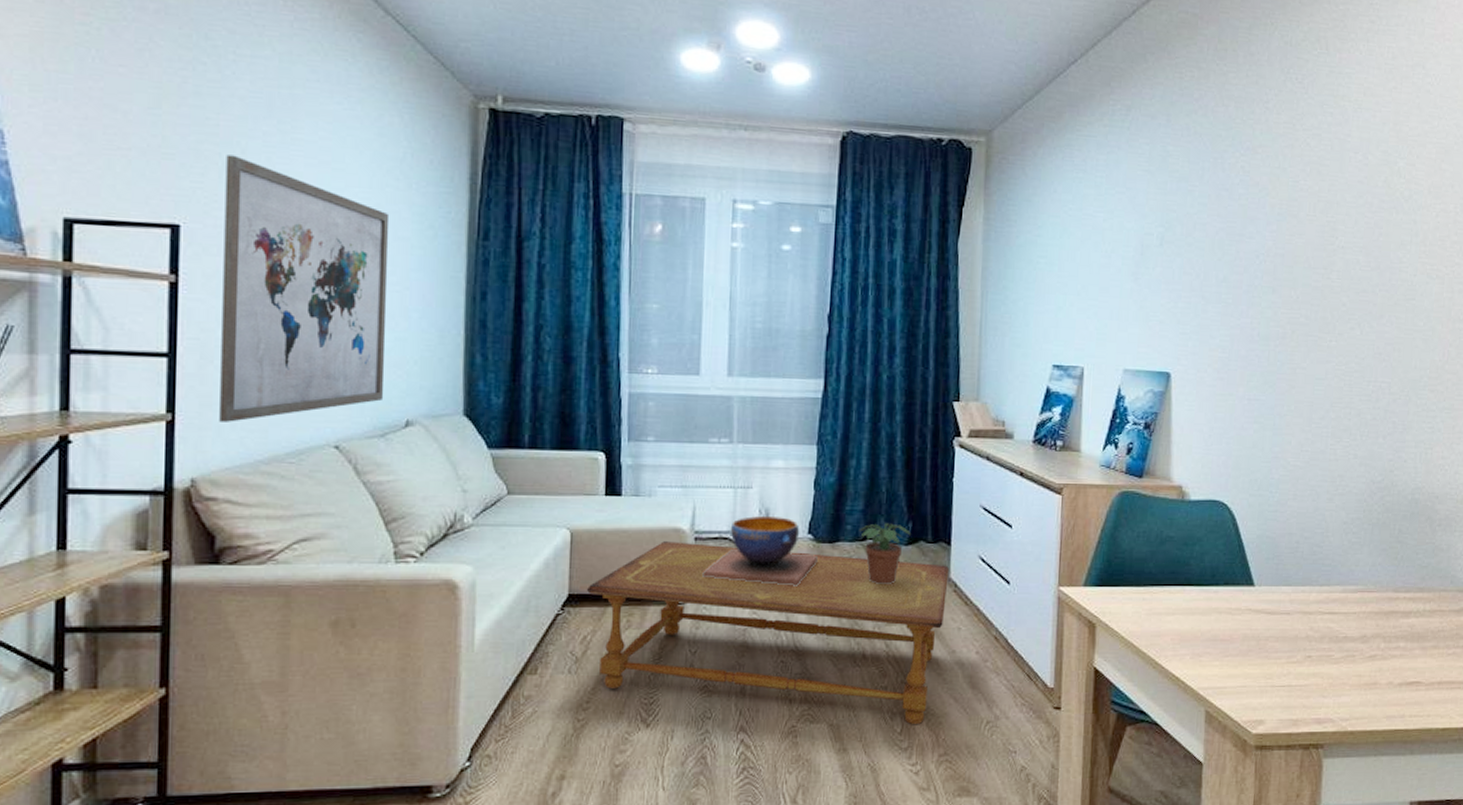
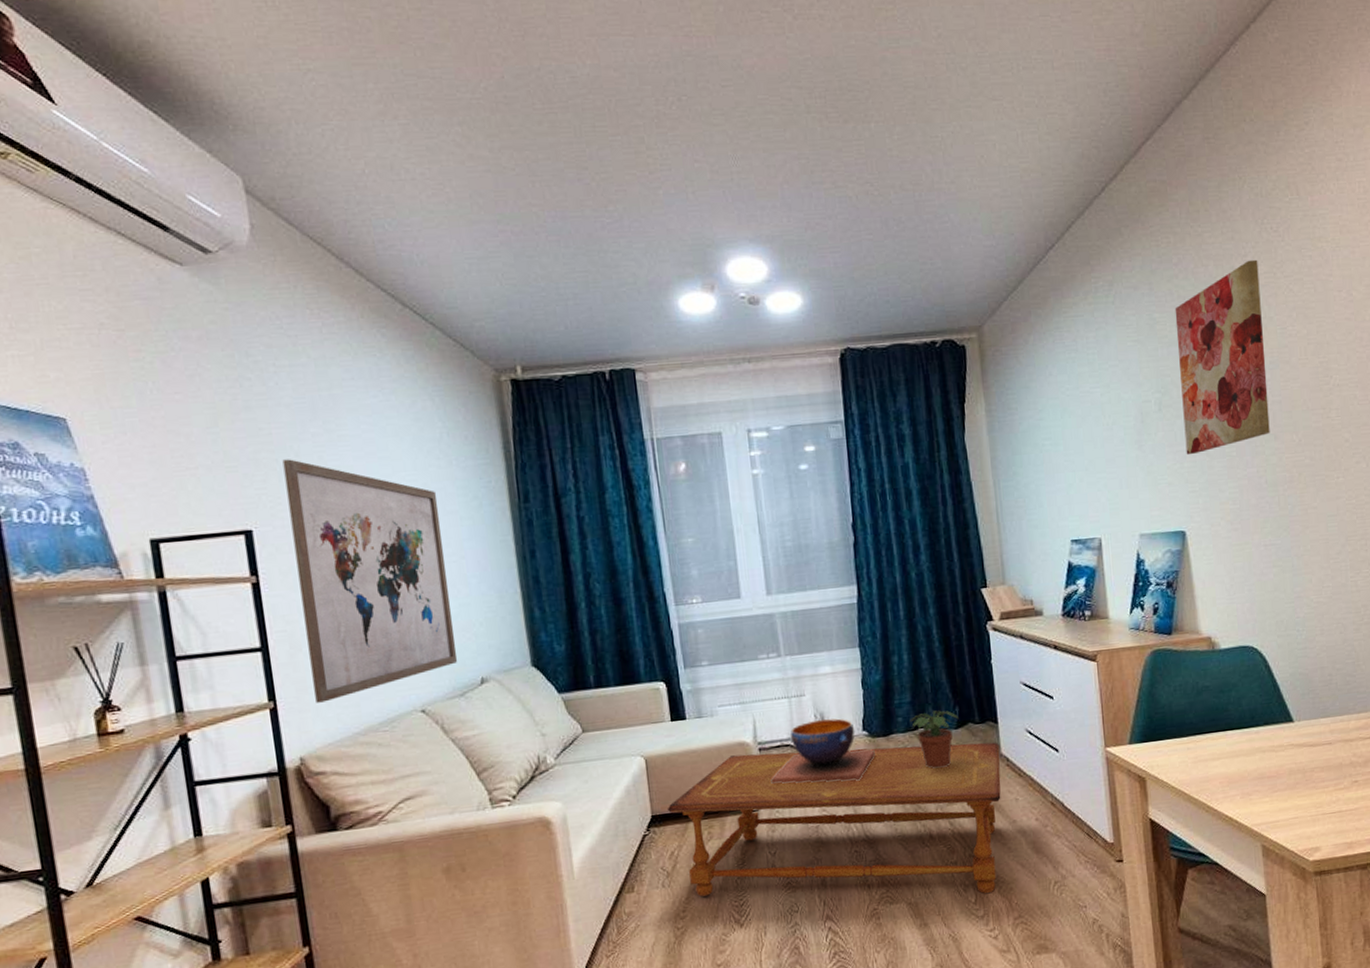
wall art: none [1182,107,1279,296] -> present [1175,259,1270,455]

